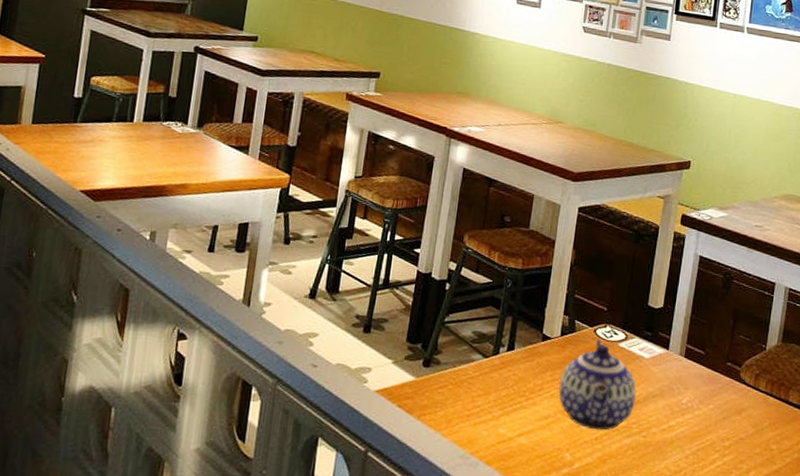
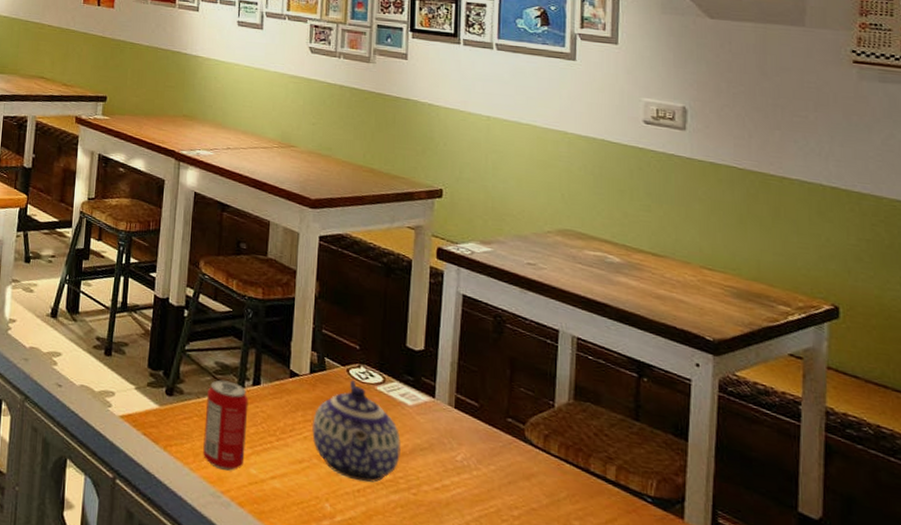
beverage can: none [455,348,502,433] -> present [203,379,249,471]

